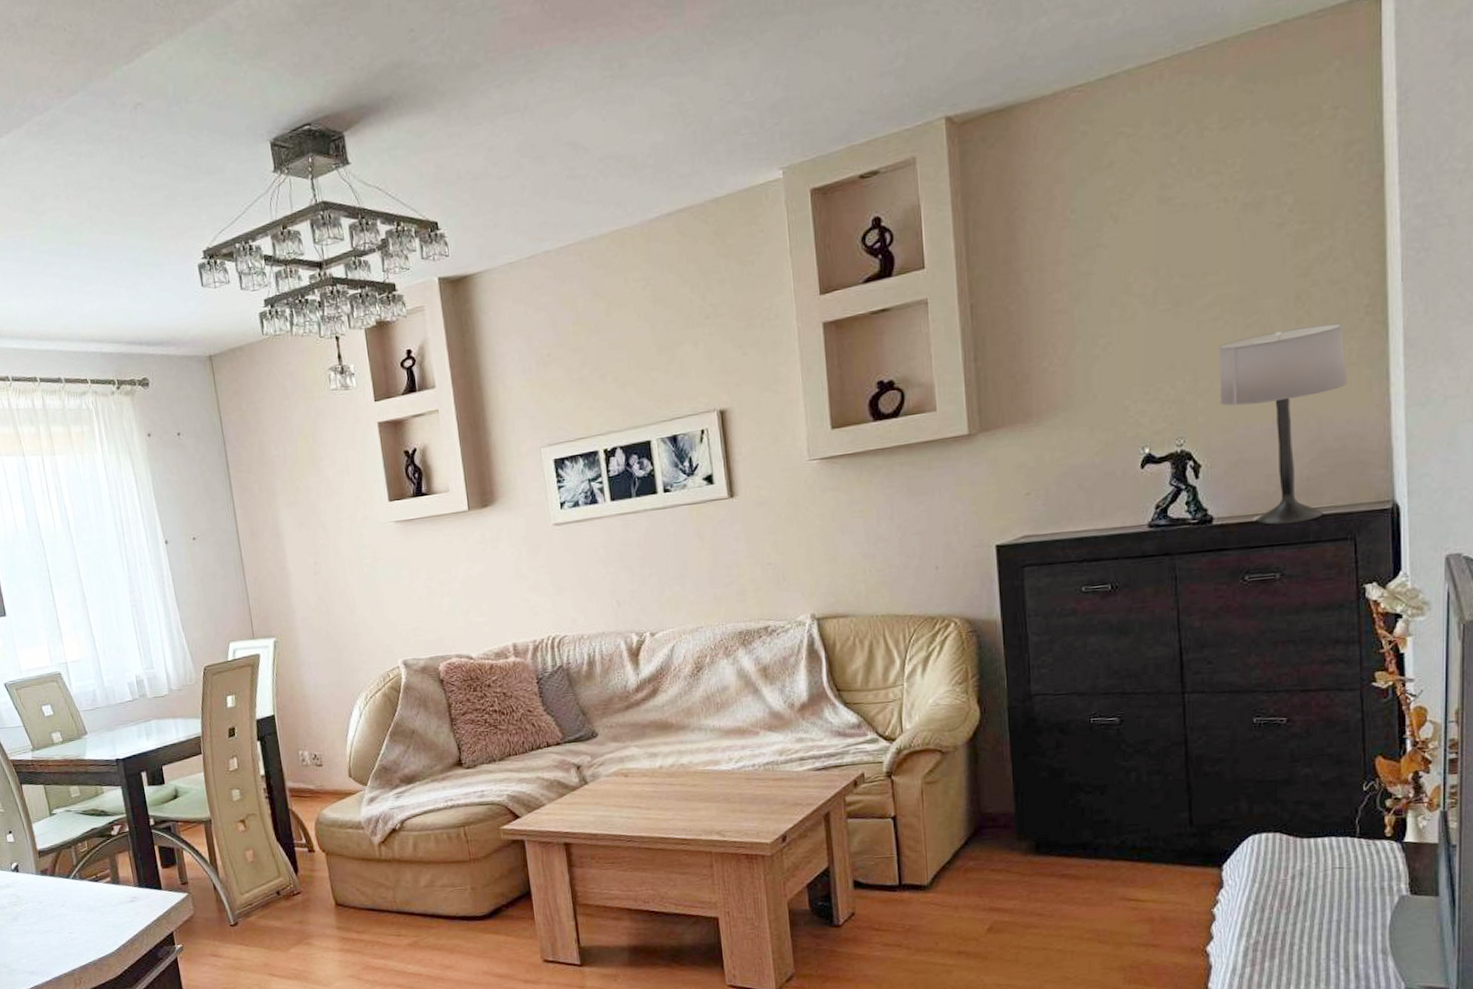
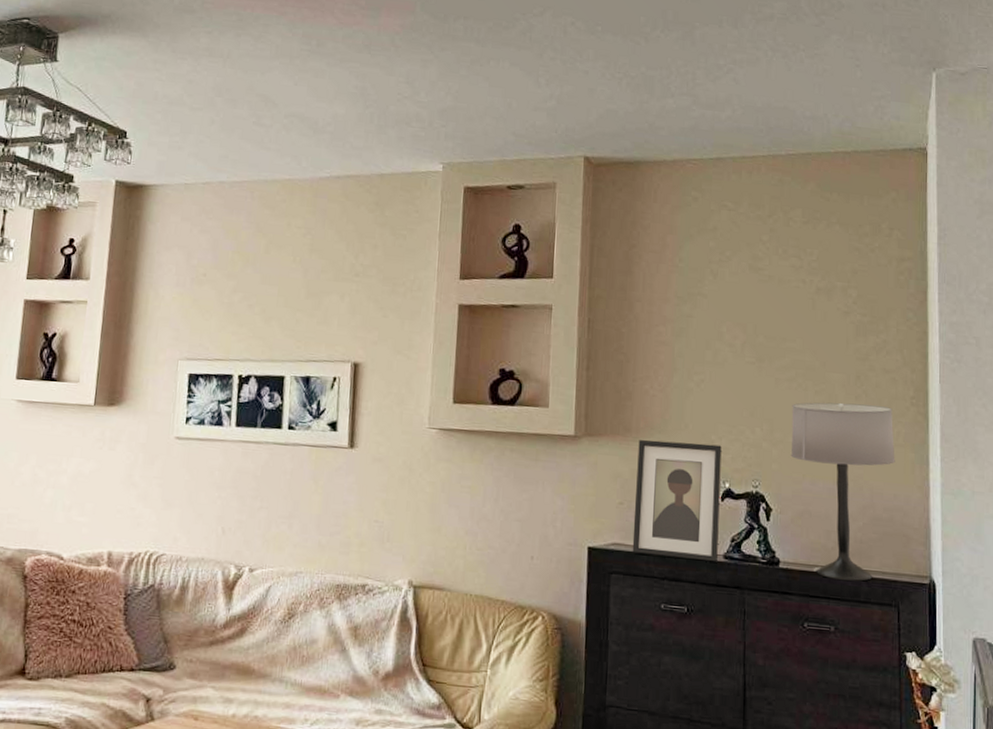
picture frame: none [1041,409,1141,542] -> present [632,440,723,562]

